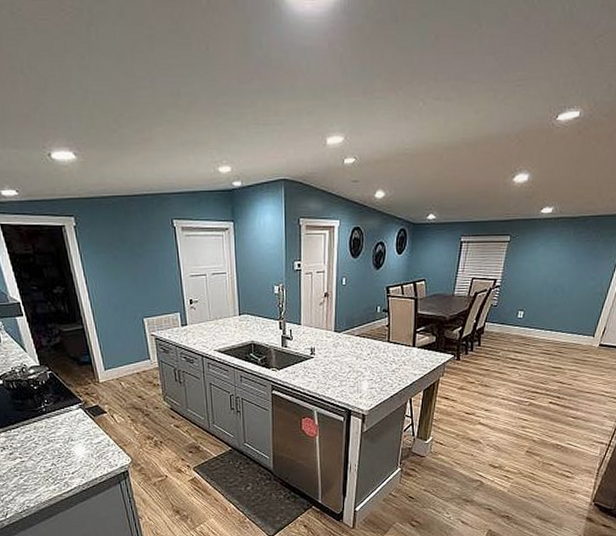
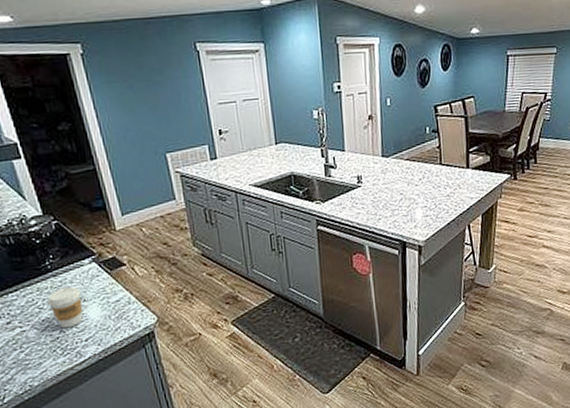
coffee cup: none [42,428,71,462] -> present [47,286,83,329]

